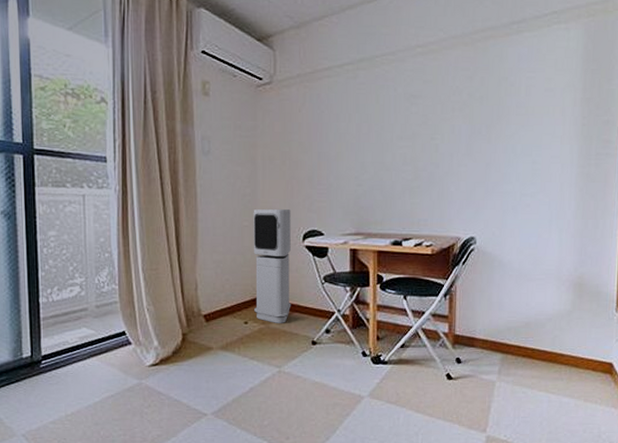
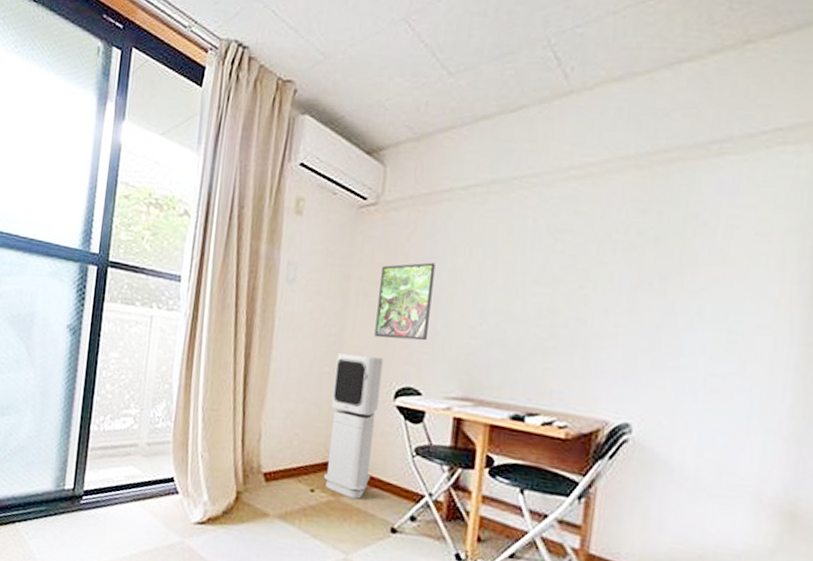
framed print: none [282,129,324,193] -> present [374,262,436,341]

